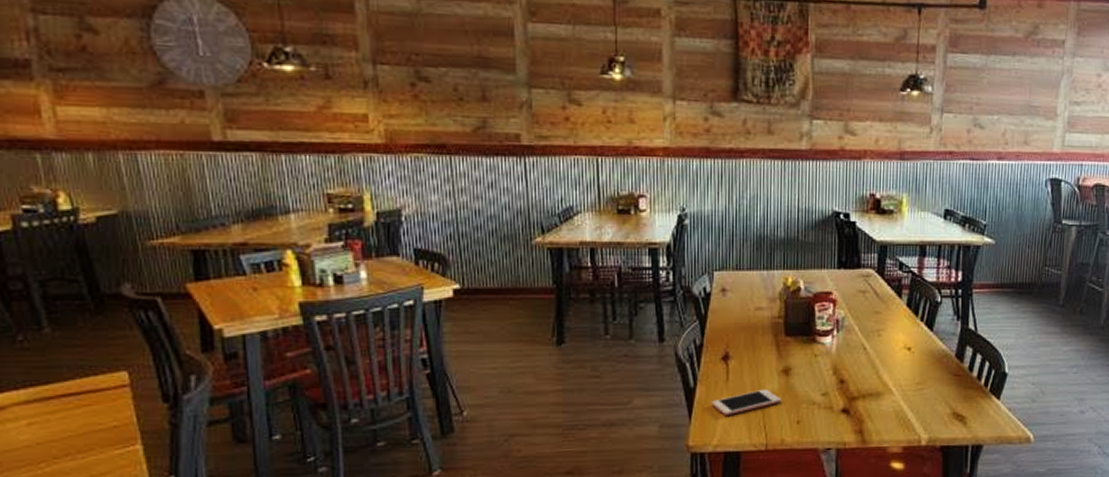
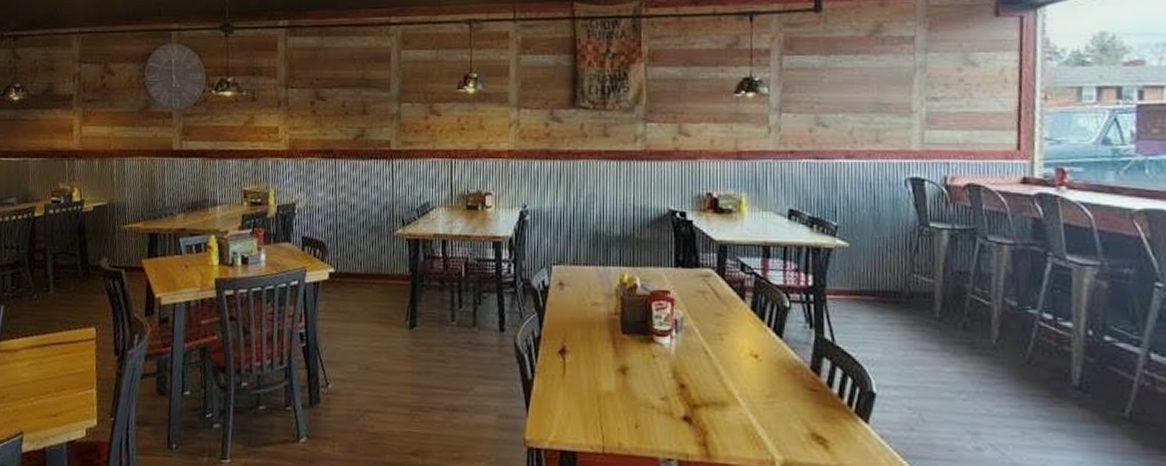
cell phone: present [712,388,781,417] -> none [549,386,618,413]

